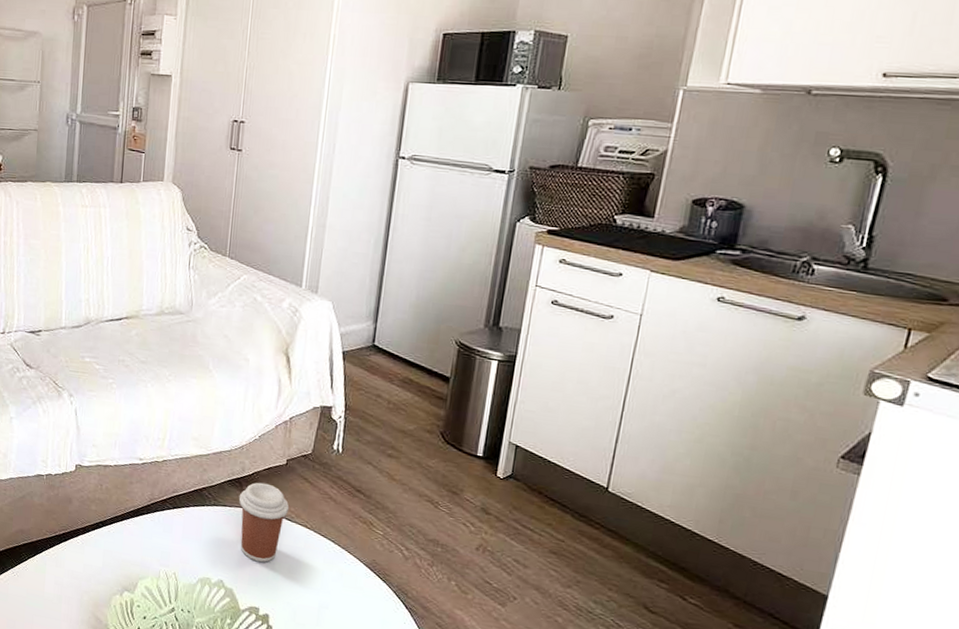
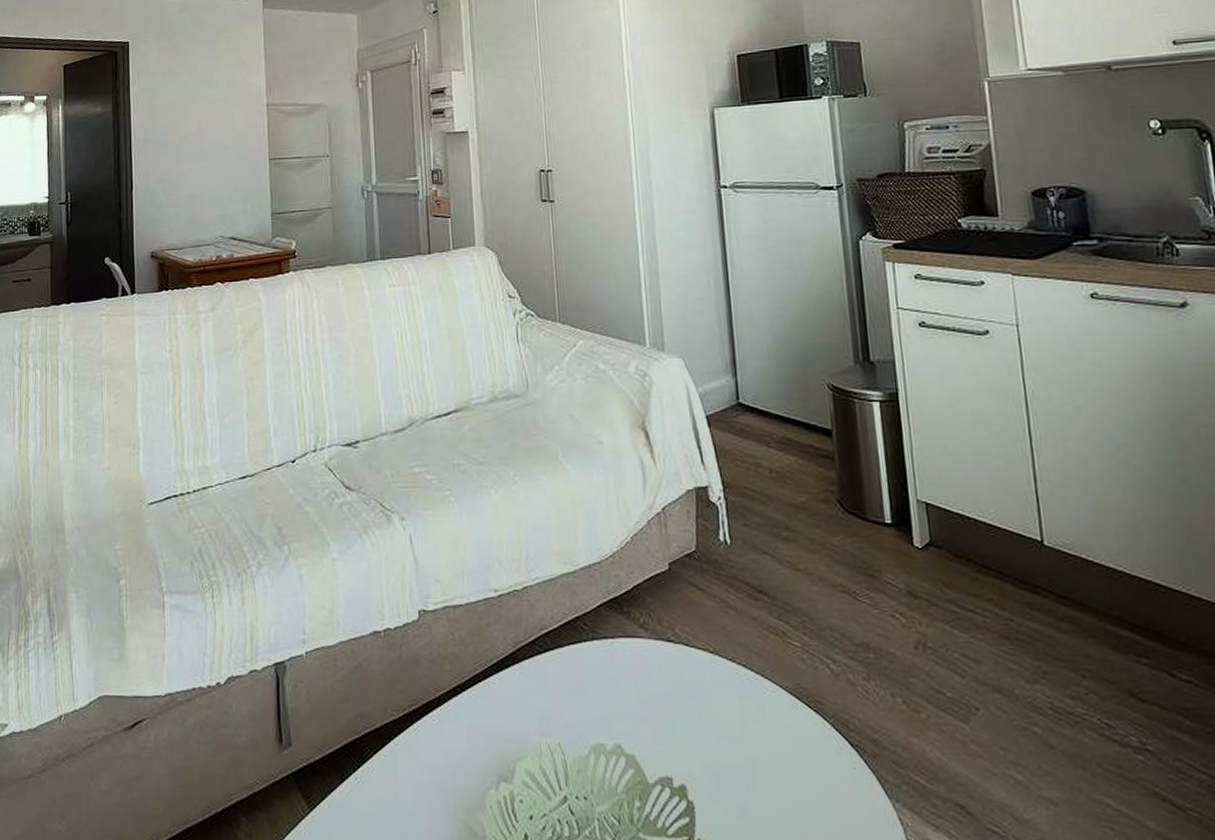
coffee cup: present [238,482,290,562] -> none [620,599,684,709]

